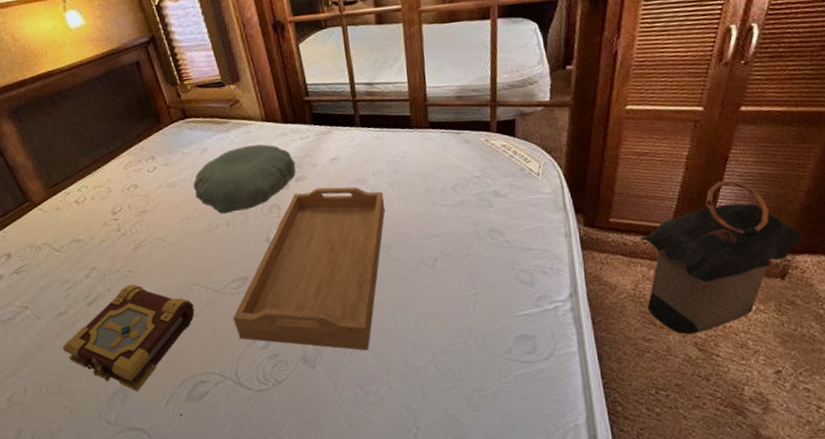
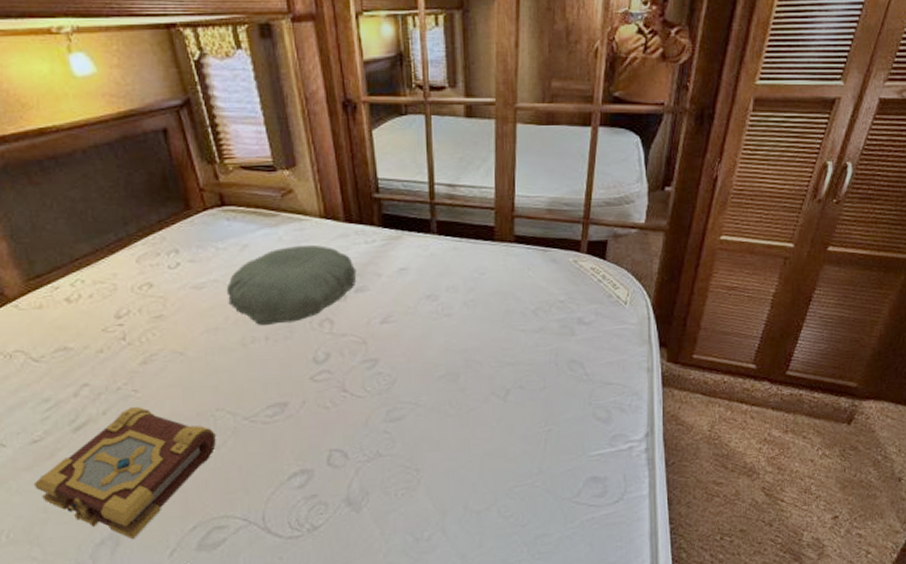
serving tray: present [232,186,386,351] -> none [264,301,457,492]
laundry hamper: present [640,180,804,335] -> none [721,322,871,479]

